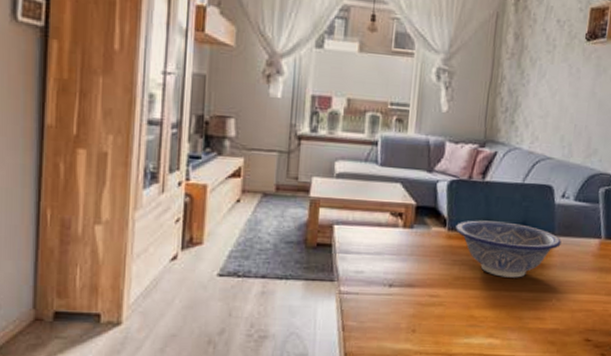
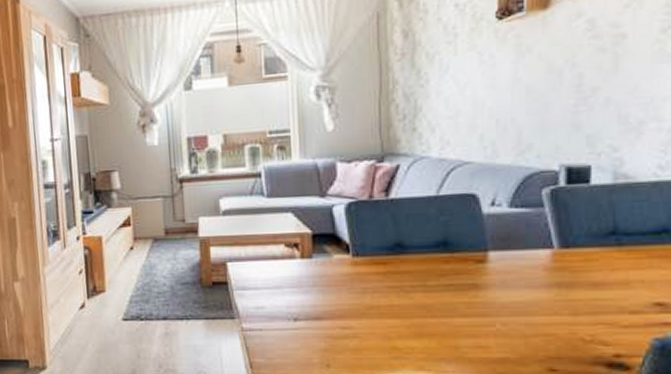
decorative bowl: present [455,220,561,278] -> none [361,240,498,303]

